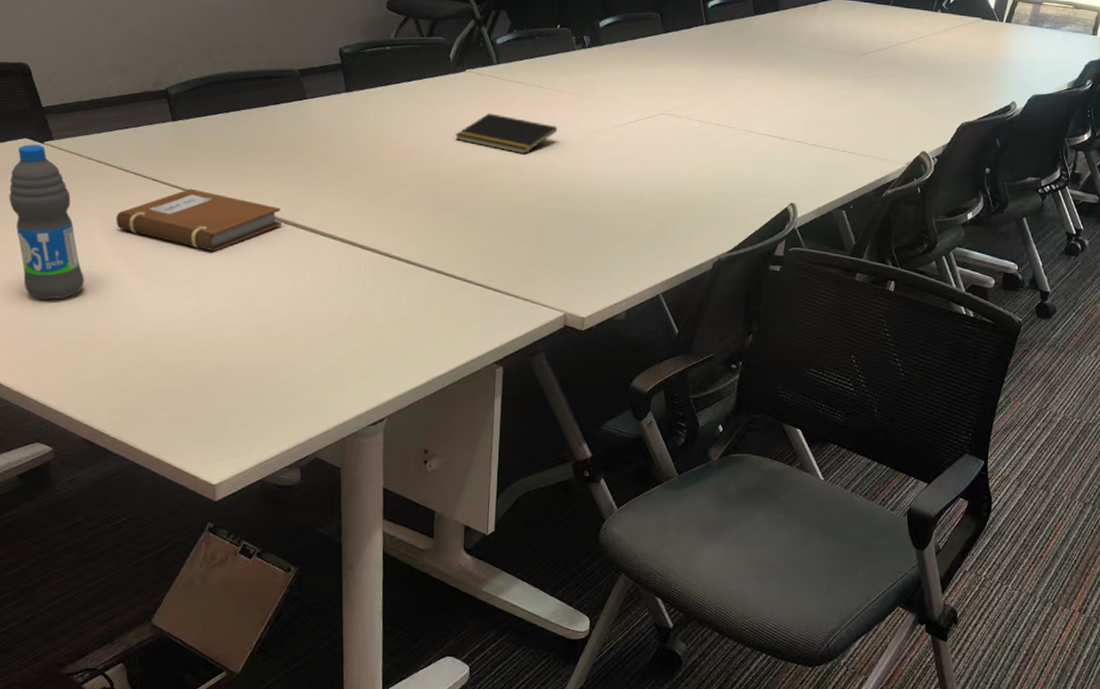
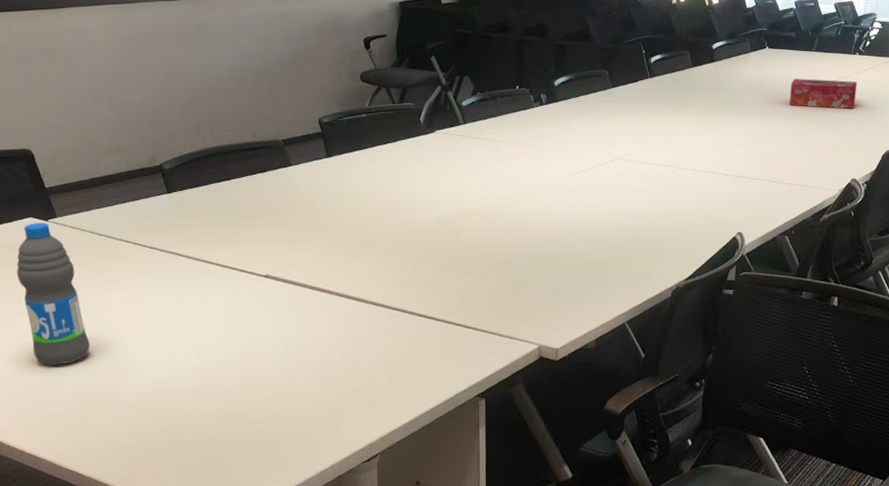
notebook: present [116,188,281,252] -> none [118,254,273,311]
notepad: present [455,113,558,155] -> none [429,168,522,204]
tissue box: none [858,35,937,73] -> present [789,79,857,109]

